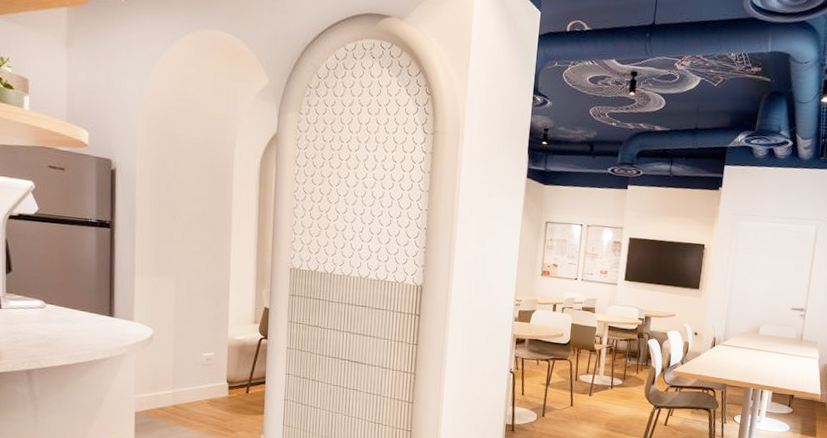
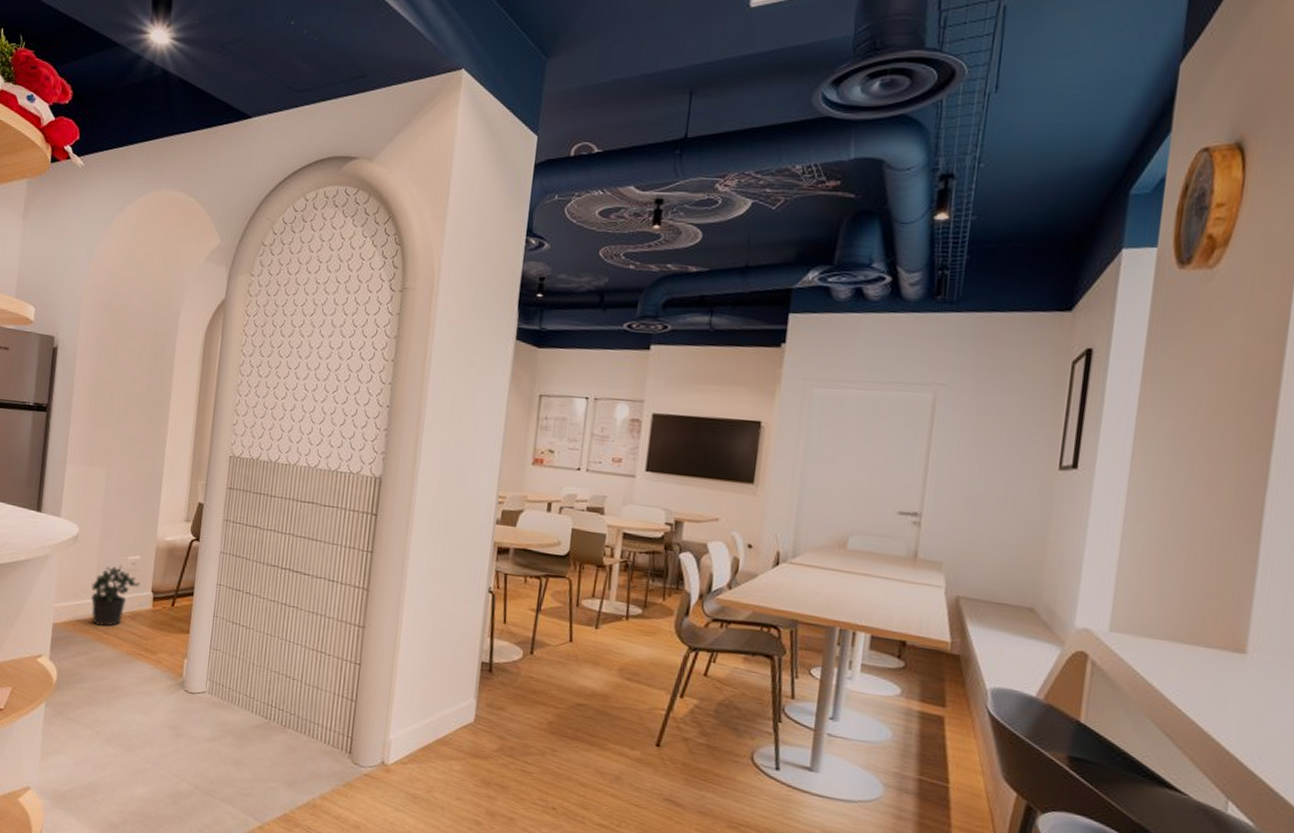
potted plant: none [170,360,215,413] -> present [91,564,140,627]

